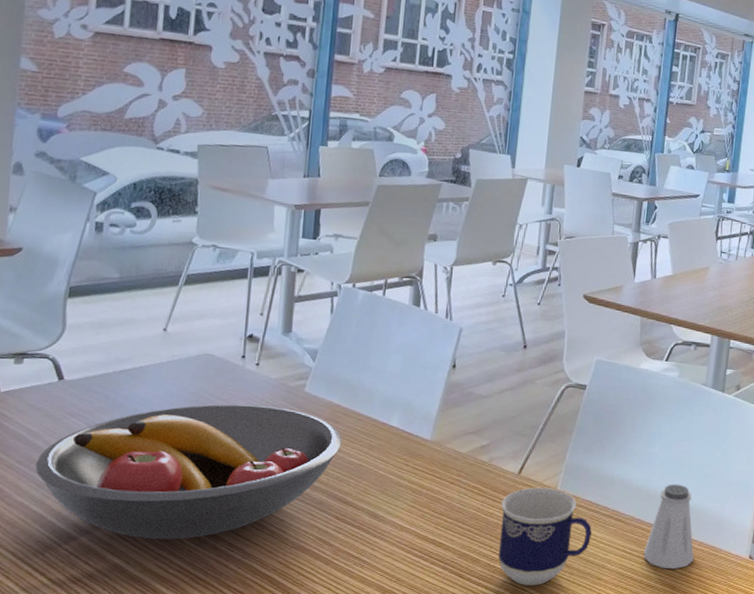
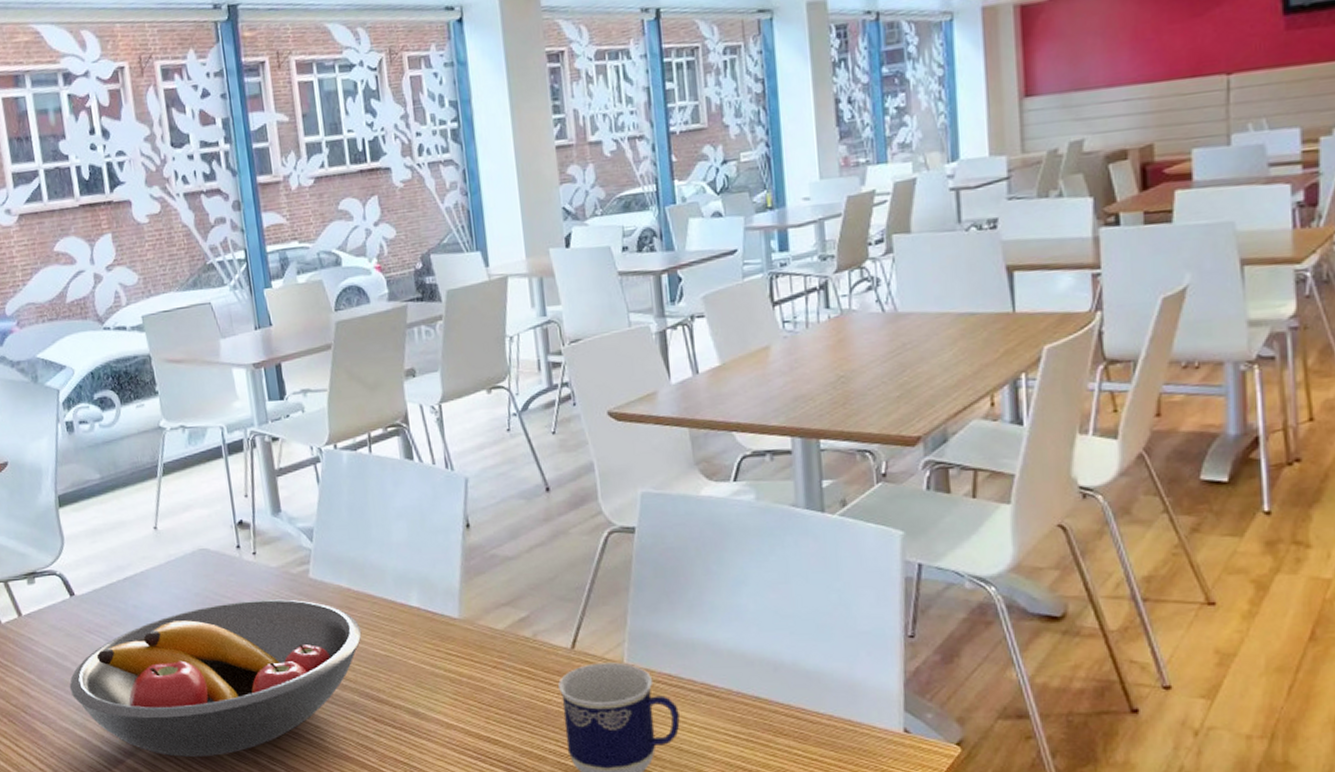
saltshaker: present [644,484,694,569] -> none [754,641,825,753]

